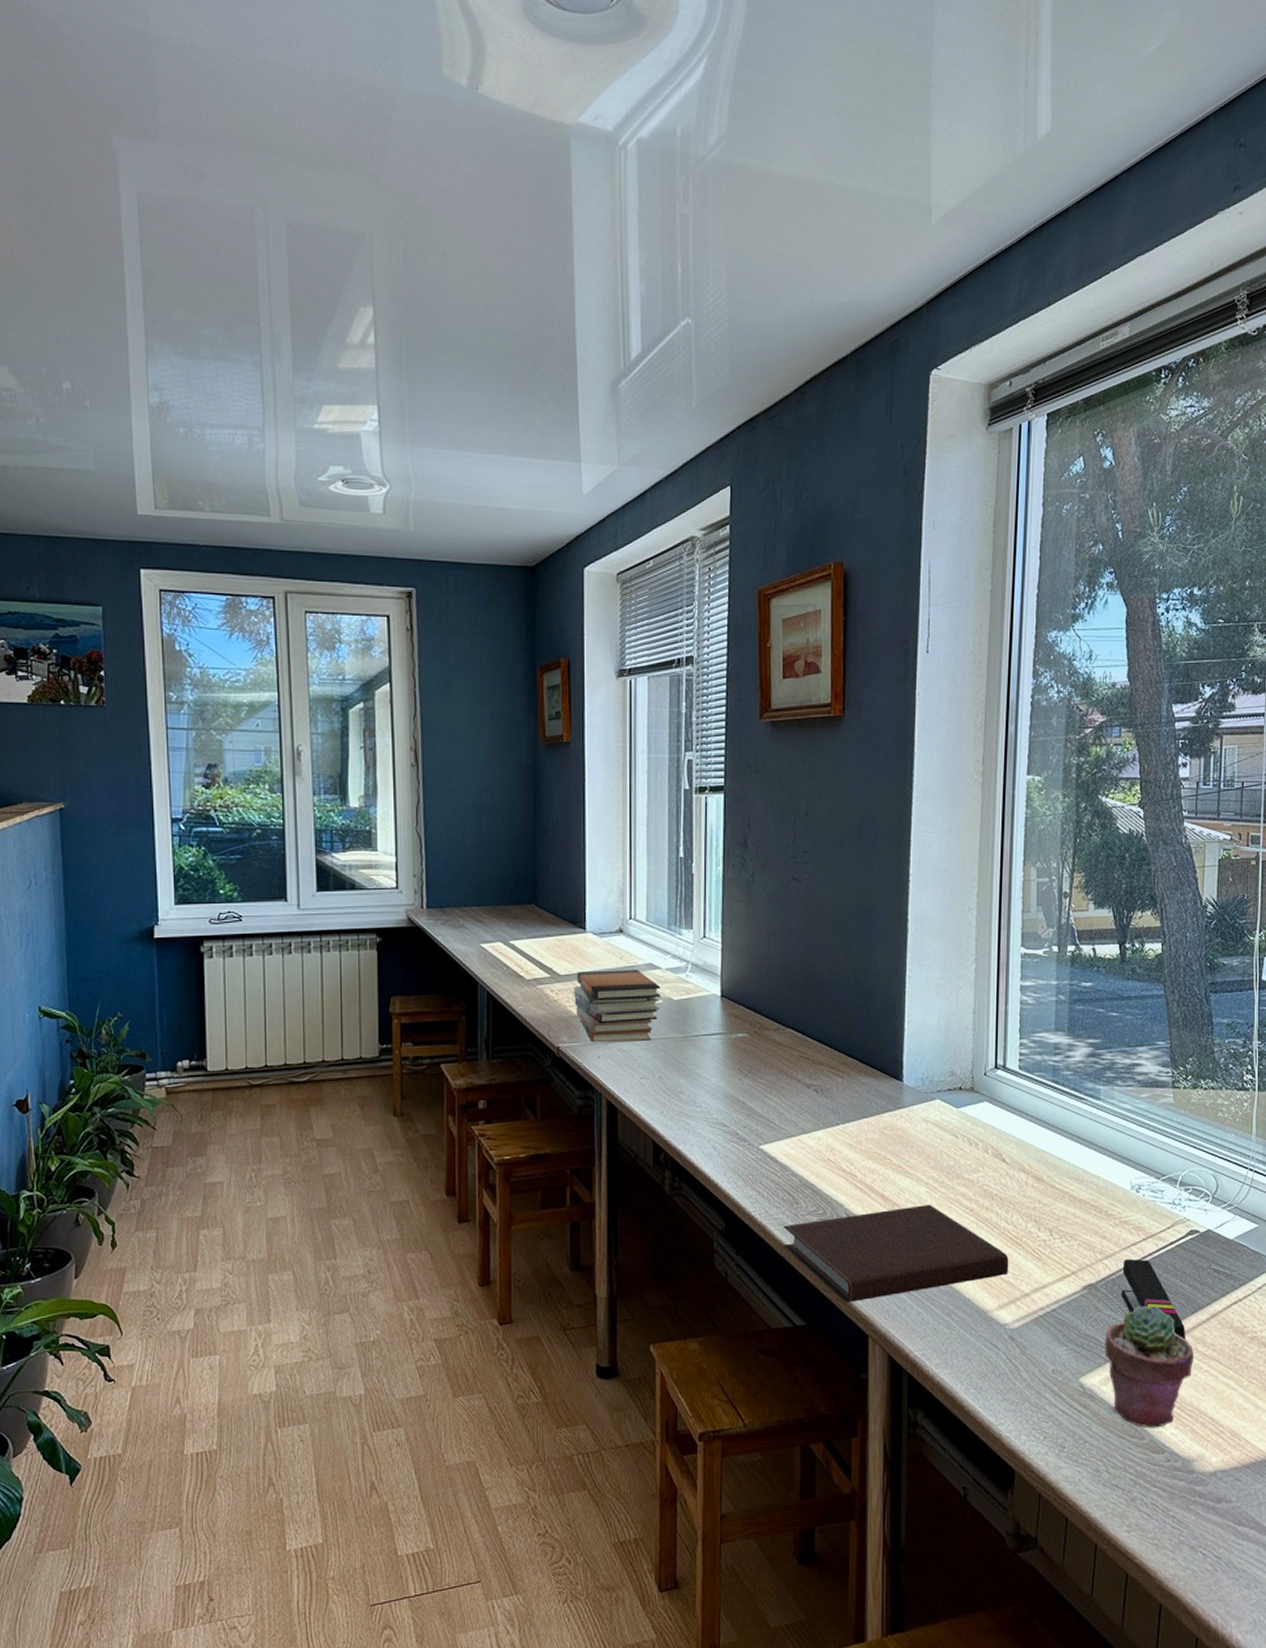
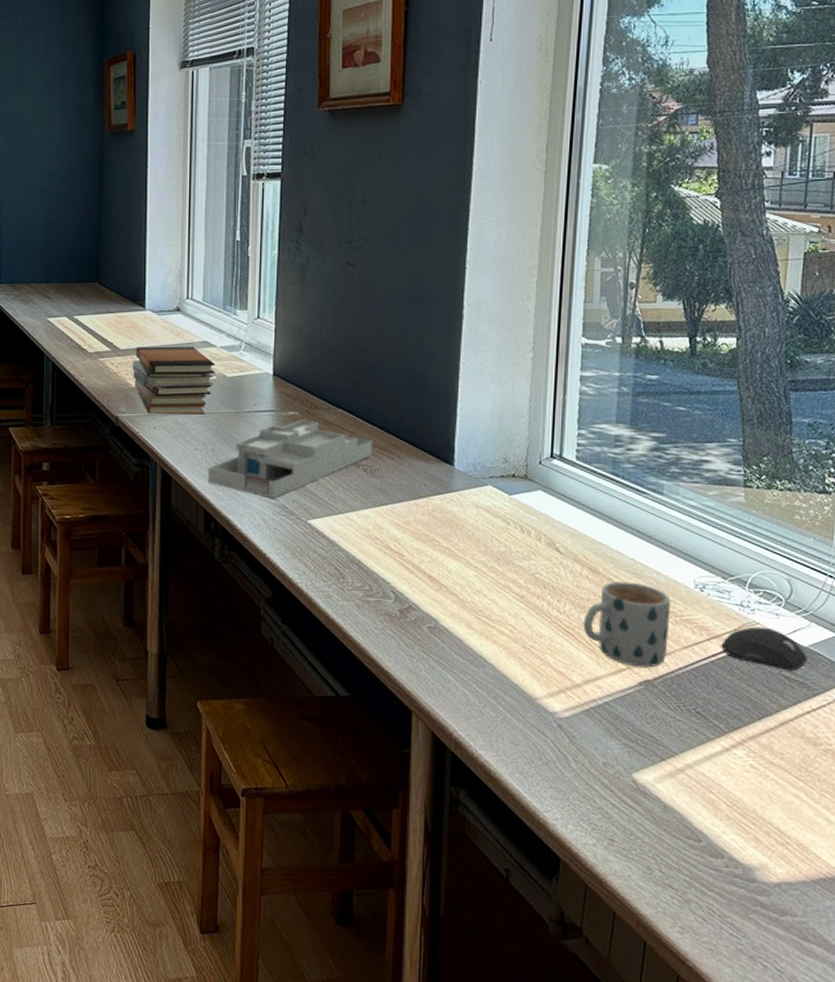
desk organizer: none [656,1041,823,1125] -> present [208,420,373,498]
notebook: present [783,1204,1009,1303] -> none [328,587,560,678]
mug: none [1030,1188,1110,1272] -> present [583,581,671,667]
potted succulent: present [1104,1305,1194,1428] -> none [660,707,759,832]
stapler: present [1121,1258,1186,1340] -> none [680,658,751,746]
computer mouse: none [1157,1223,1233,1263] -> present [721,626,807,671]

